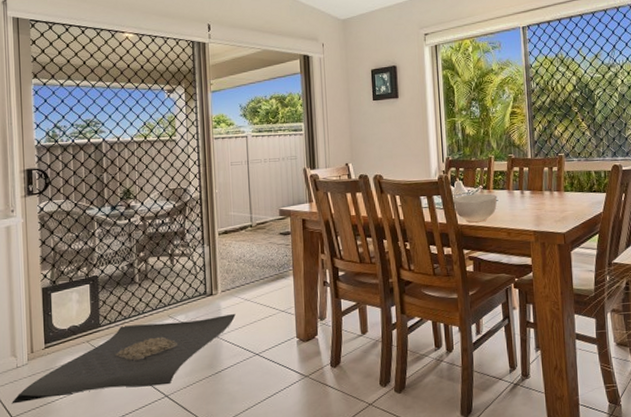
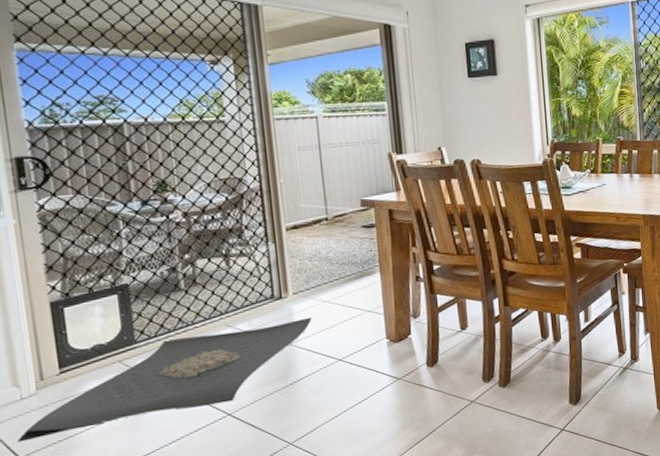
bowl: present [453,193,498,223] -> none [559,178,606,209]

